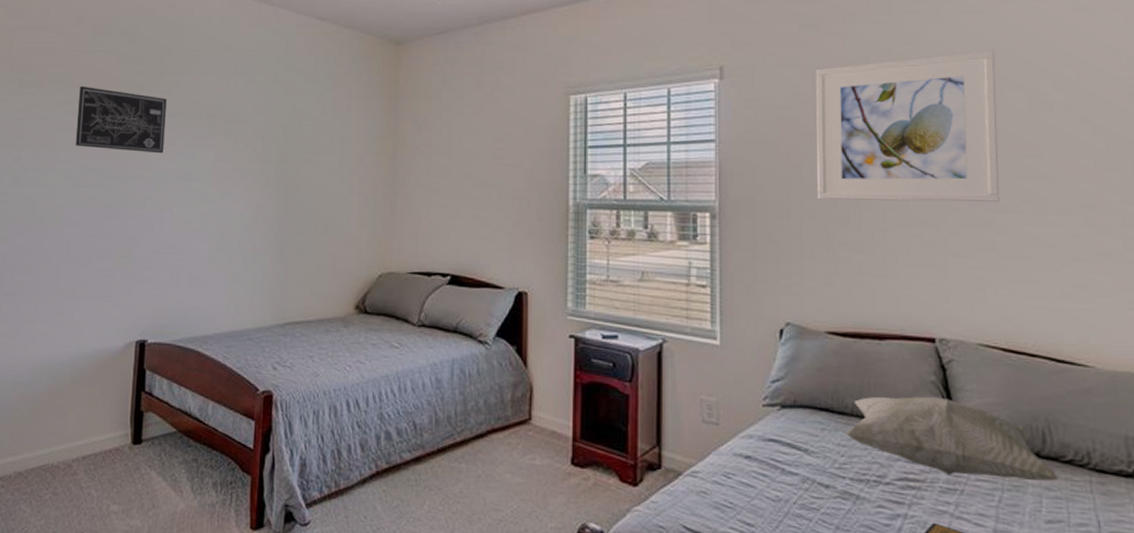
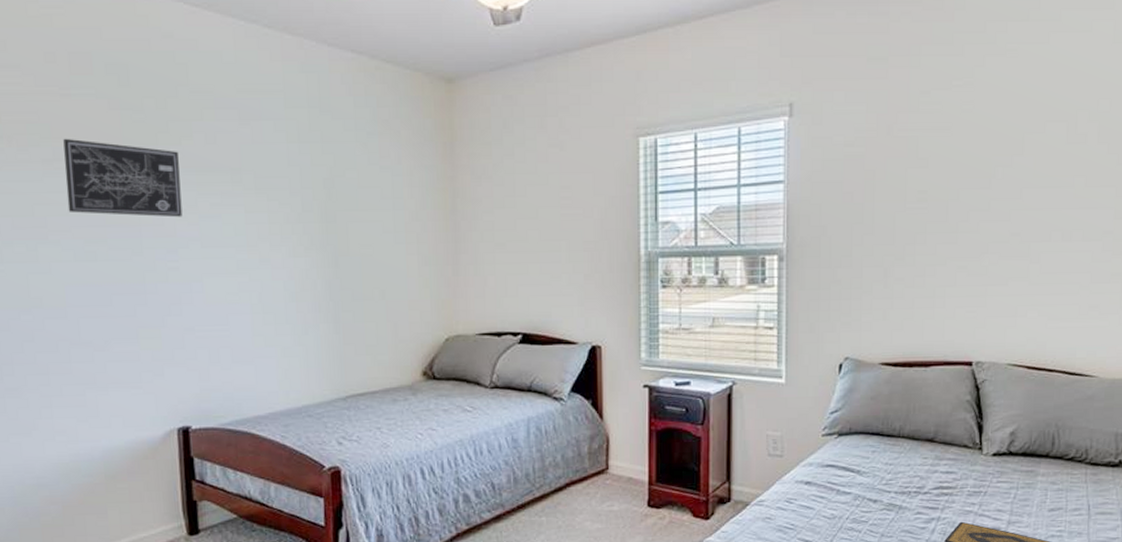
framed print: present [816,50,999,203] -> none [877,82,1043,236]
decorative pillow: present [845,396,1060,482] -> none [892,413,1063,481]

